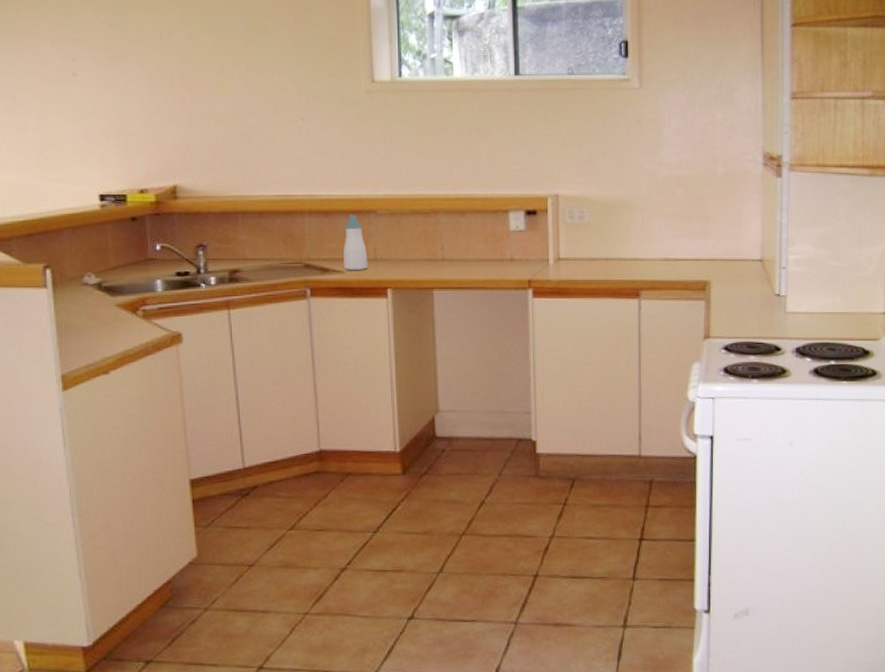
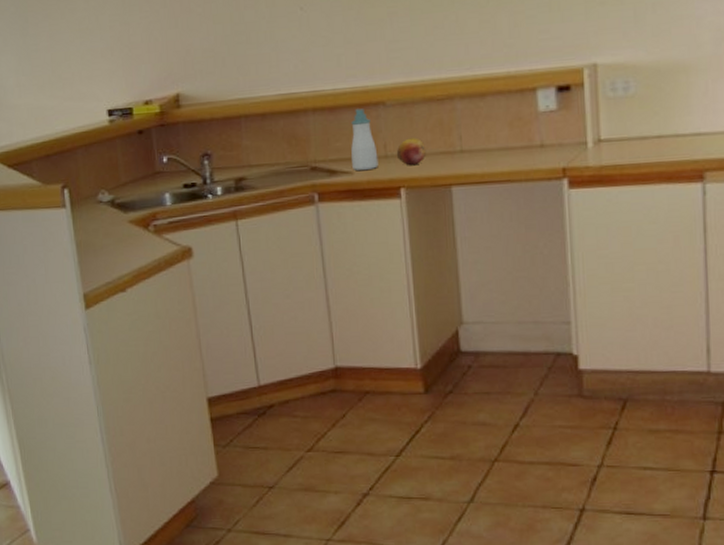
fruit: none [385,245,413,269] -> present [396,137,427,166]

